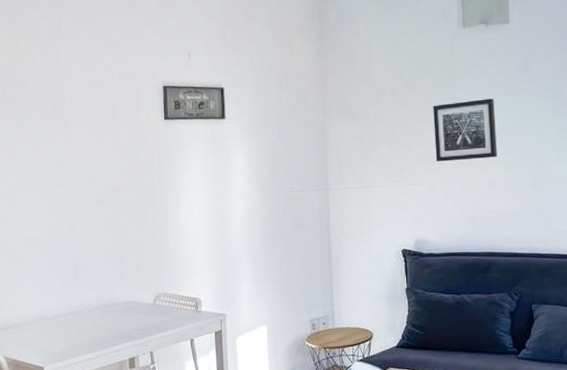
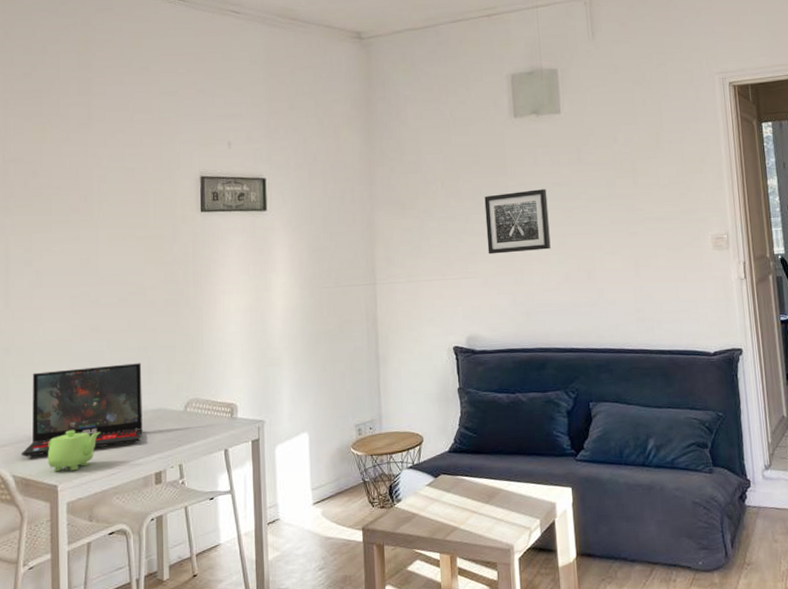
laptop: none [10,259,117,342] -> present [21,363,143,458]
teapot: none [34,318,80,355] -> present [47,430,101,471]

